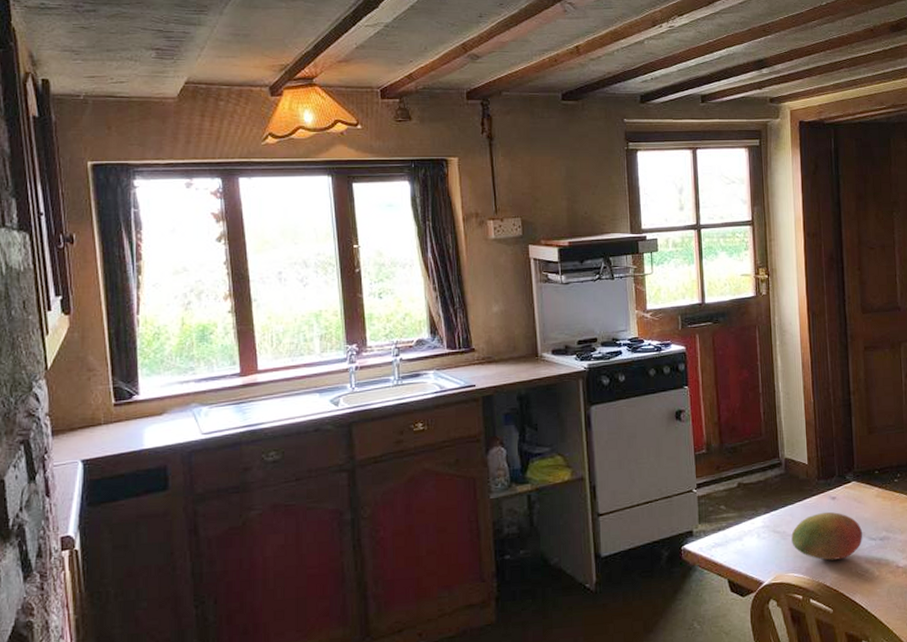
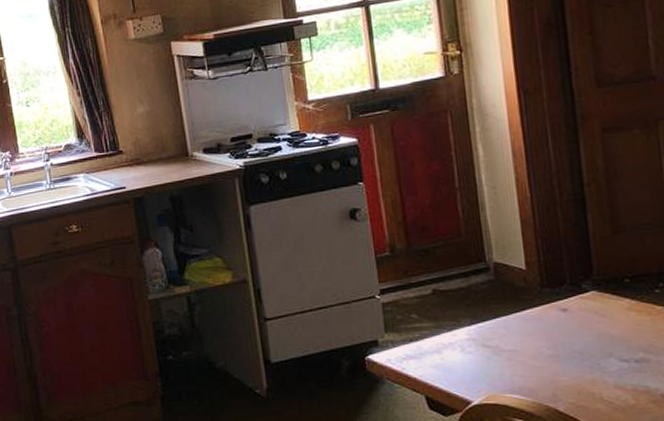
fruit: present [791,511,863,561] -> none [507,325,610,382]

